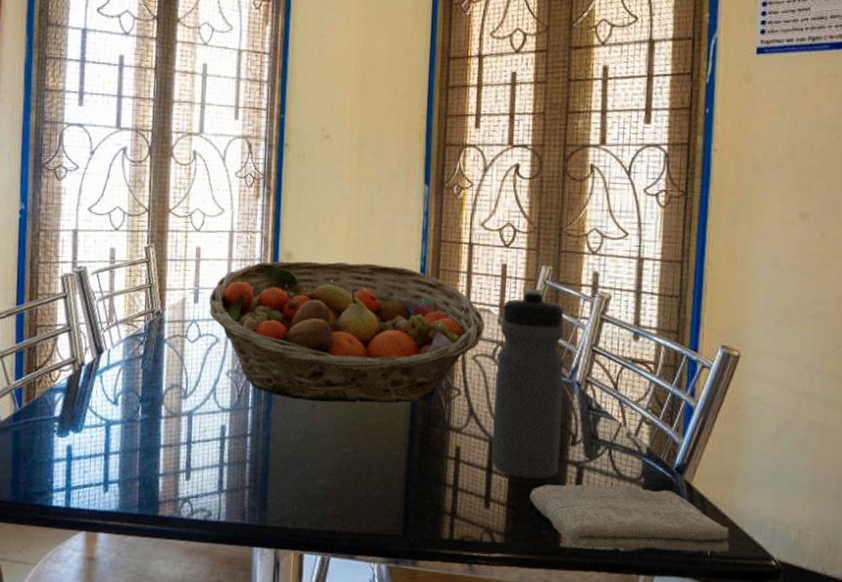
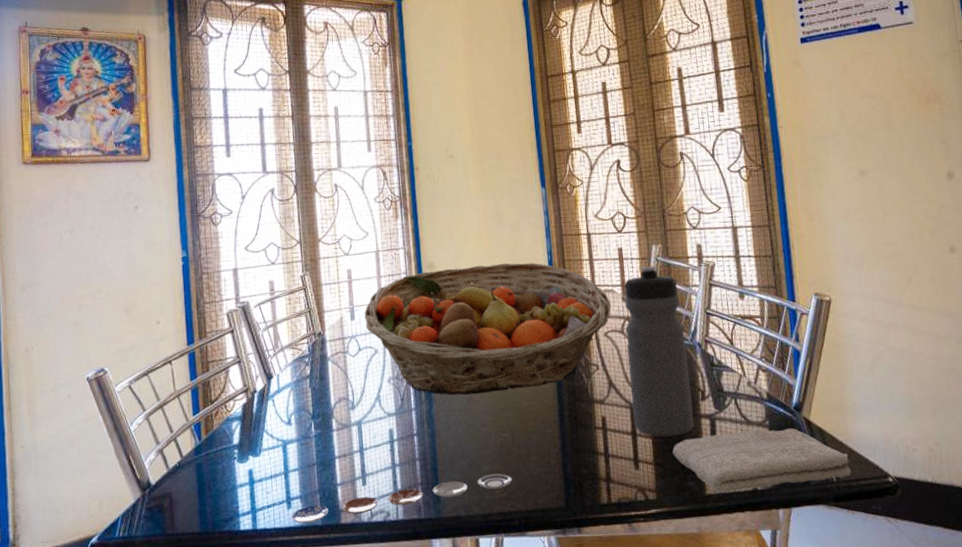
plate: none [106,489,348,510] -> present [290,473,512,524]

